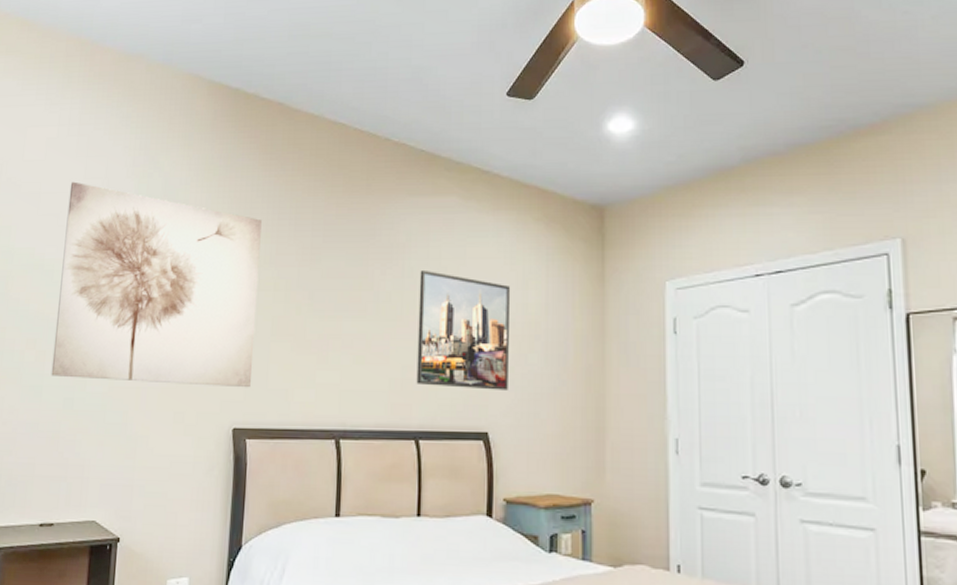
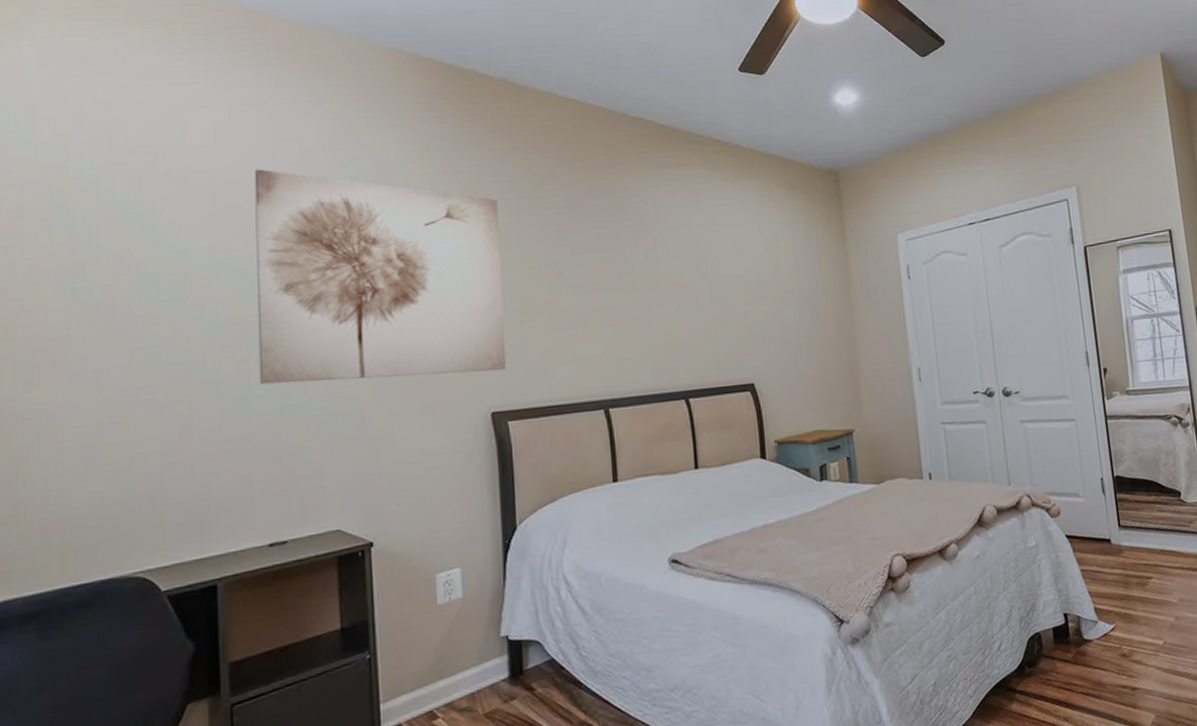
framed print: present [416,269,511,390] -> none [672,238,768,348]

